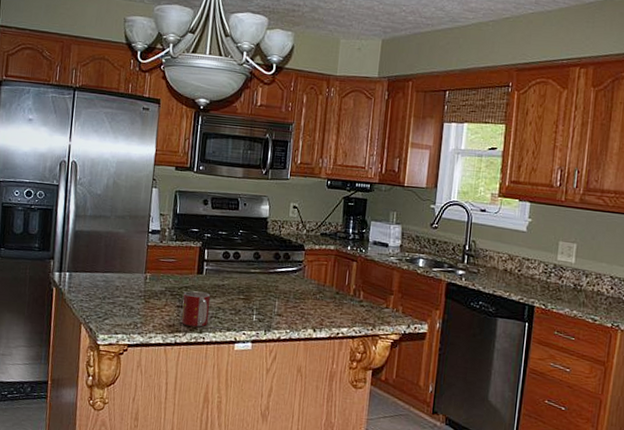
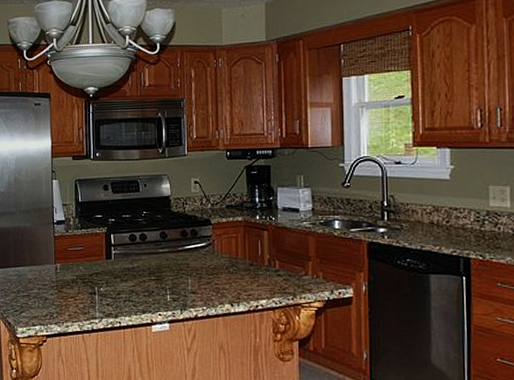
mug: present [181,291,211,327] -> none [95,276,123,312]

